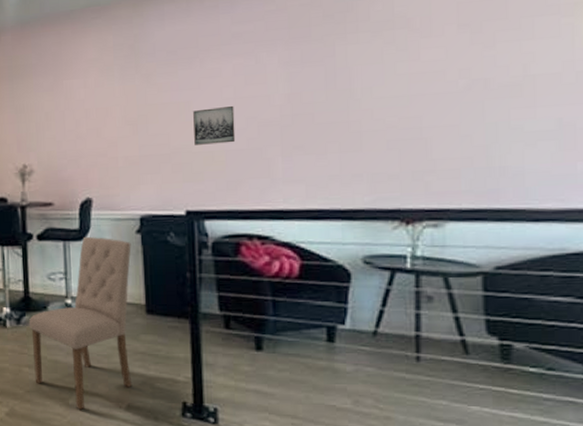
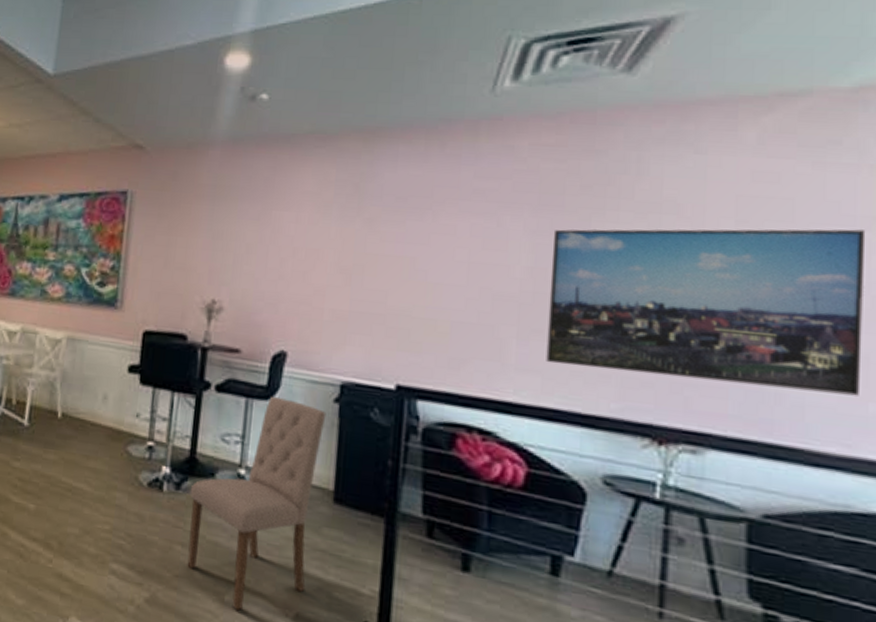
wall art: present [193,105,236,145] -> none [416,269,467,314]
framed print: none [304,16,570,172] -> present [546,229,866,396]

